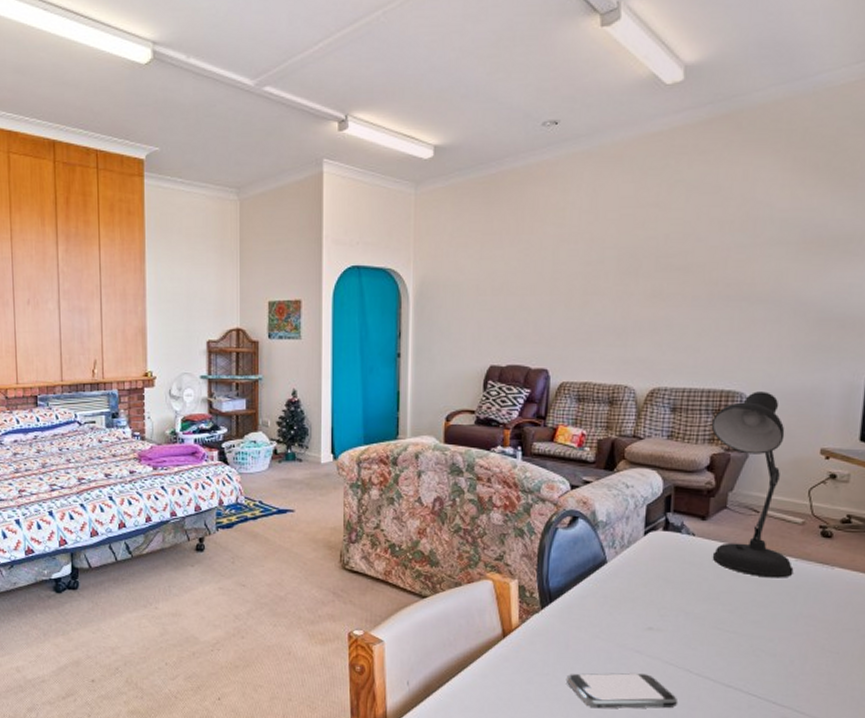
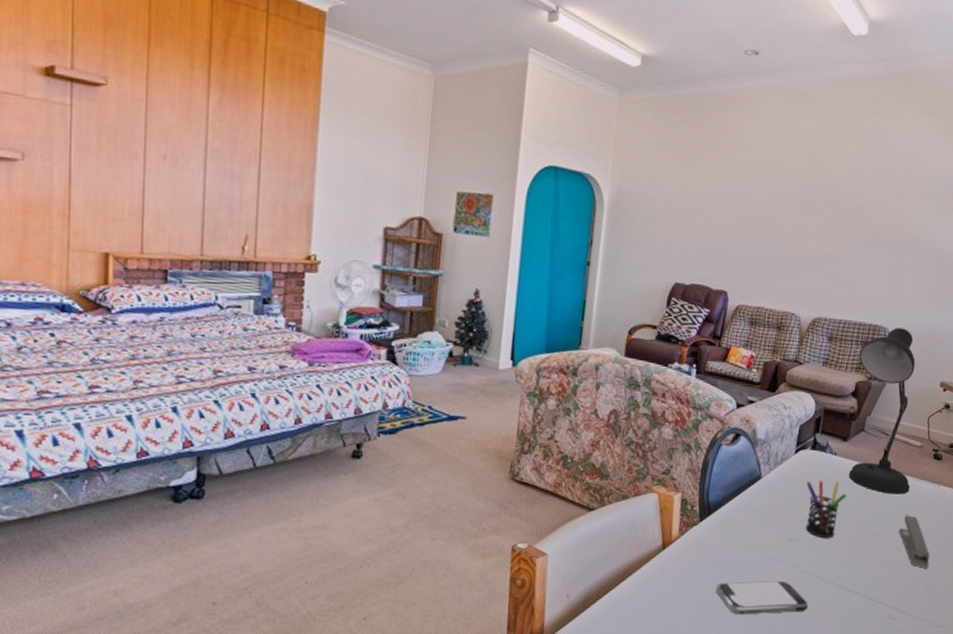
pen holder: none [660,564,713,628] -> present [805,481,847,539]
stapler: none [784,601,830,663] -> present [899,515,930,568]

